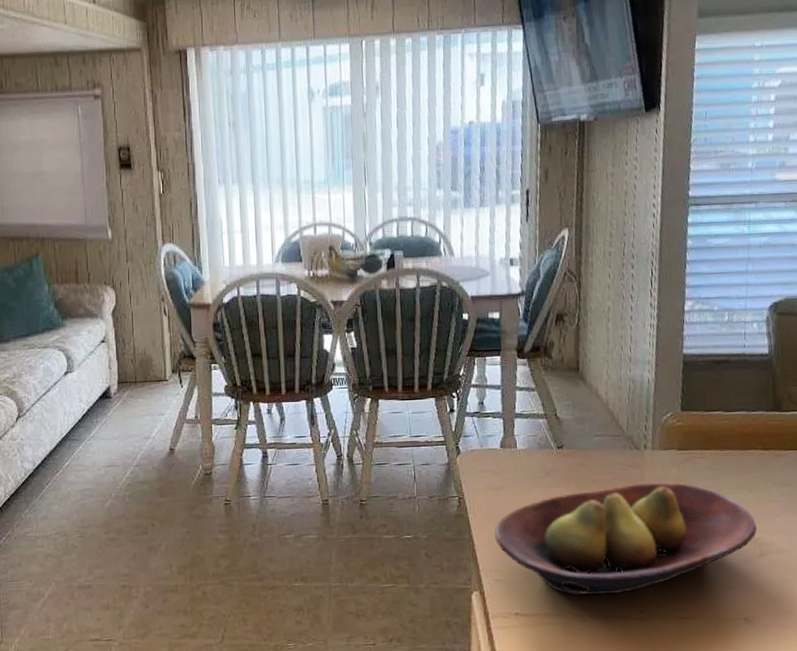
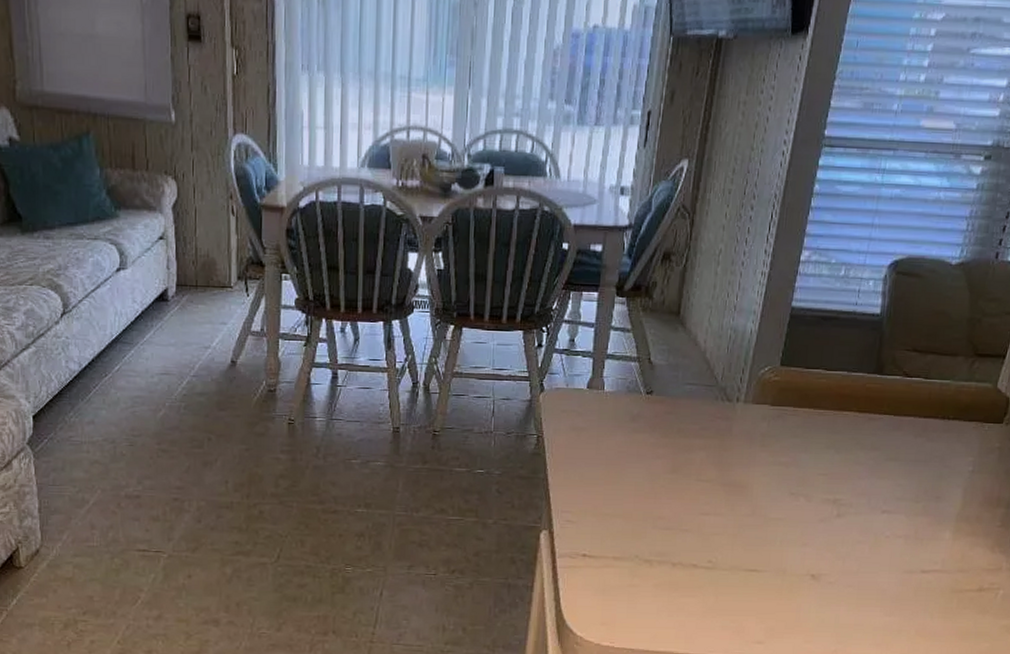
fruit bowl: present [495,482,757,596] -> none [571,436,838,544]

